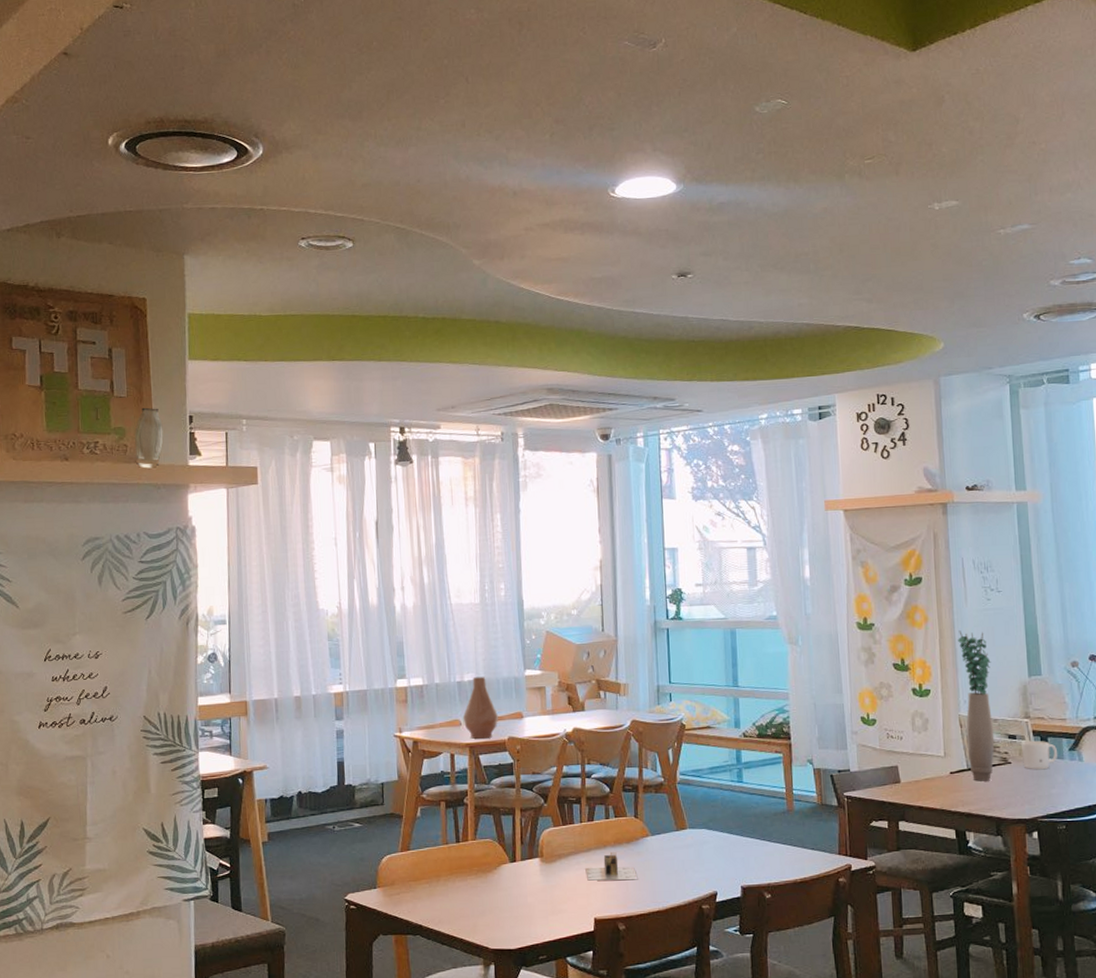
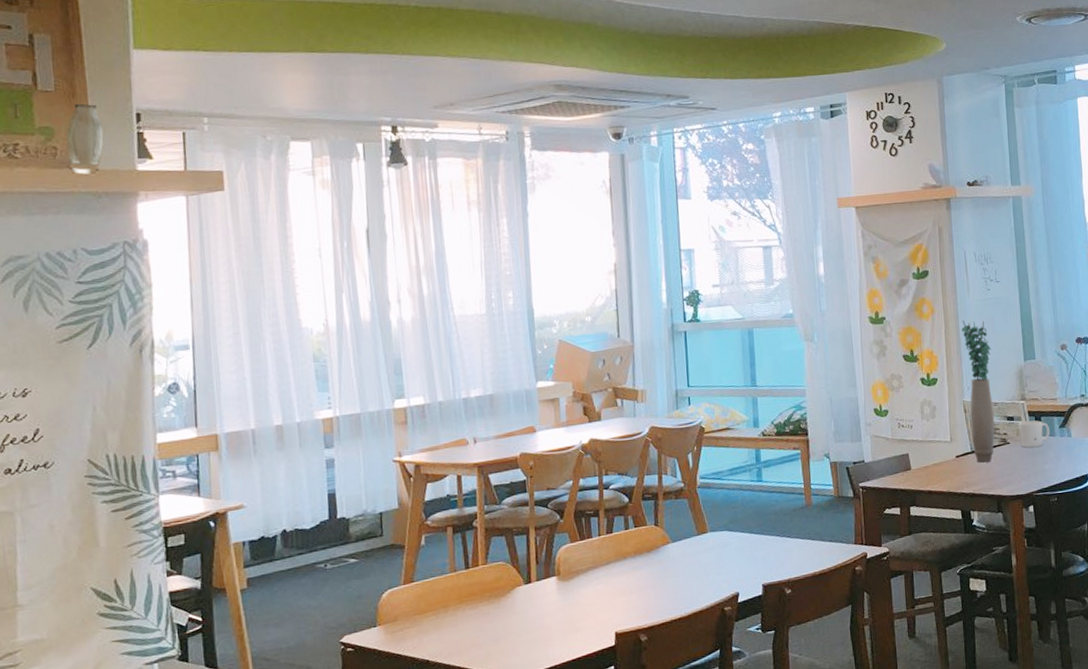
vase: present [462,677,499,739] -> none [469,391,510,458]
napkin holder: present [585,851,638,881] -> none [605,562,659,595]

